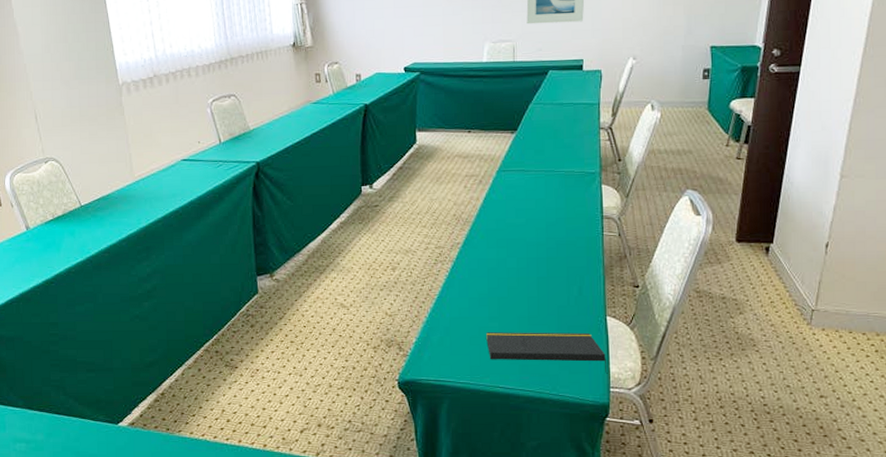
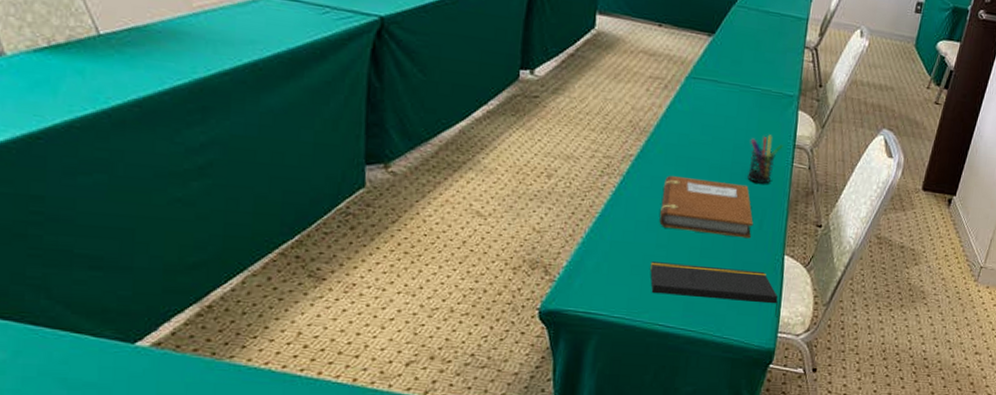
notebook: none [488,256,573,305] -> present [659,176,754,239]
pen holder: none [561,210,592,254] -> present [747,134,784,184]

